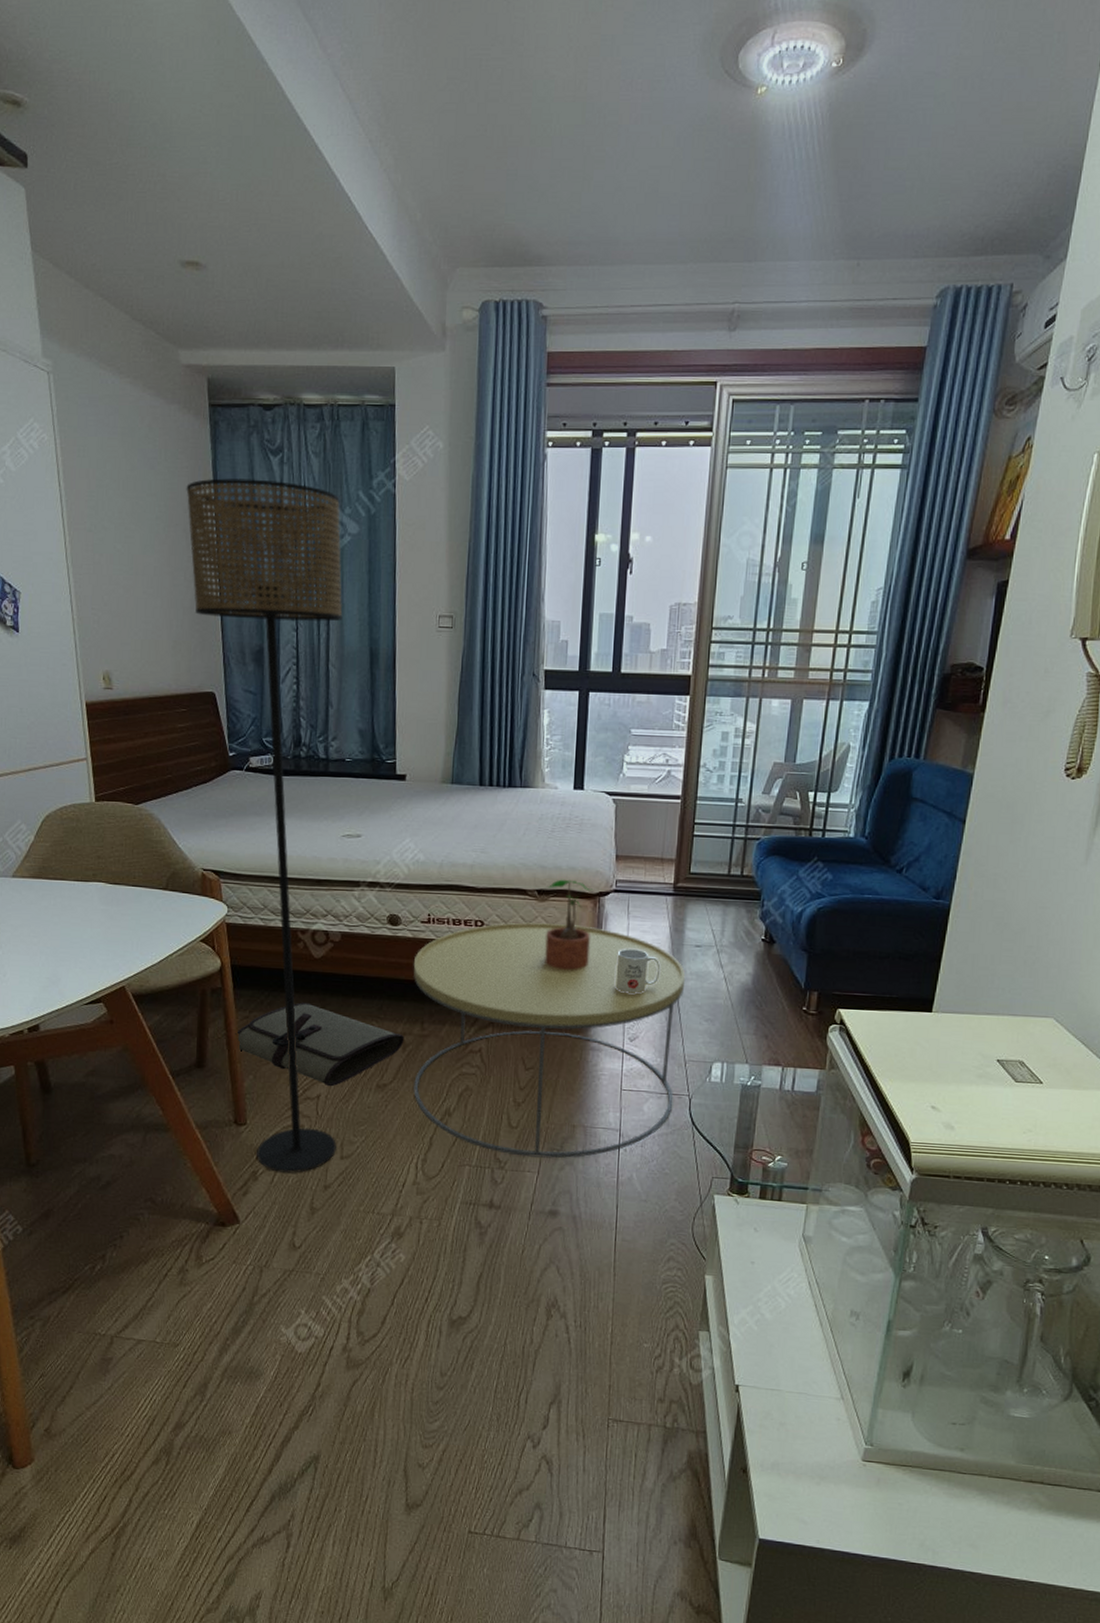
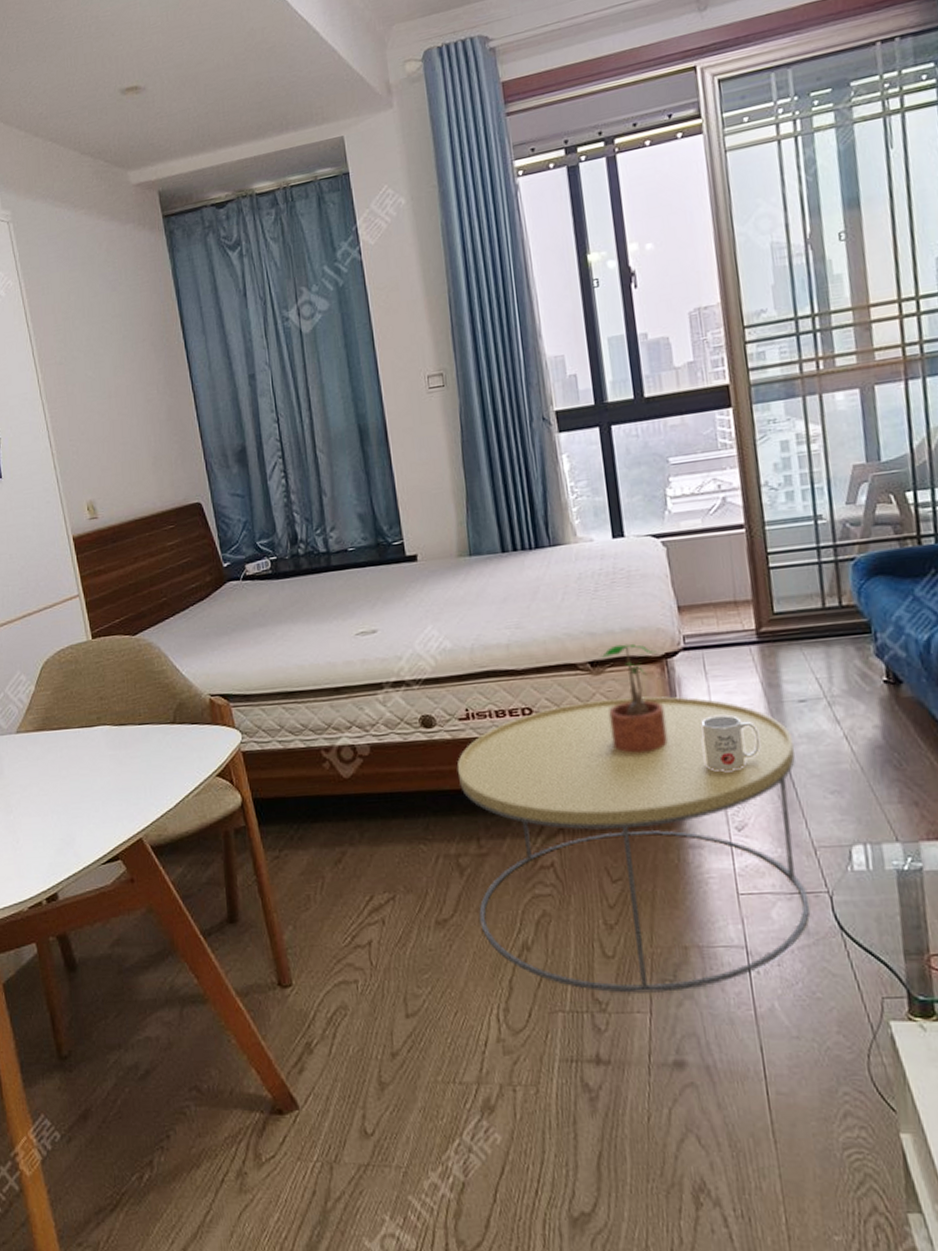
floor lamp: present [186,478,343,1173] -> none [149,272,399,1041]
tool roll: present [235,1002,404,1087] -> none [266,831,460,930]

